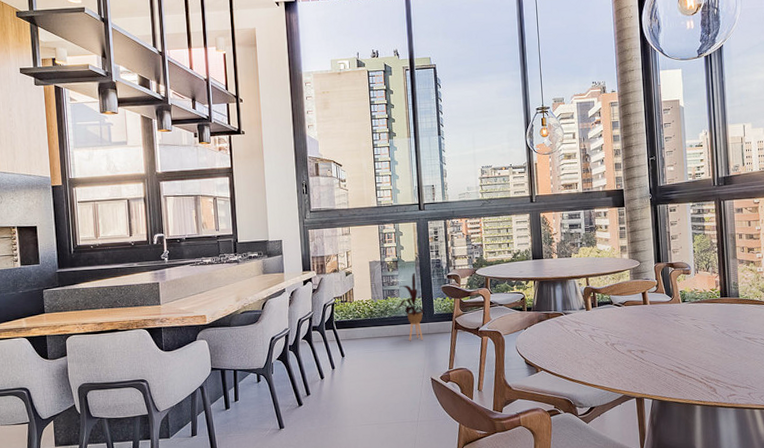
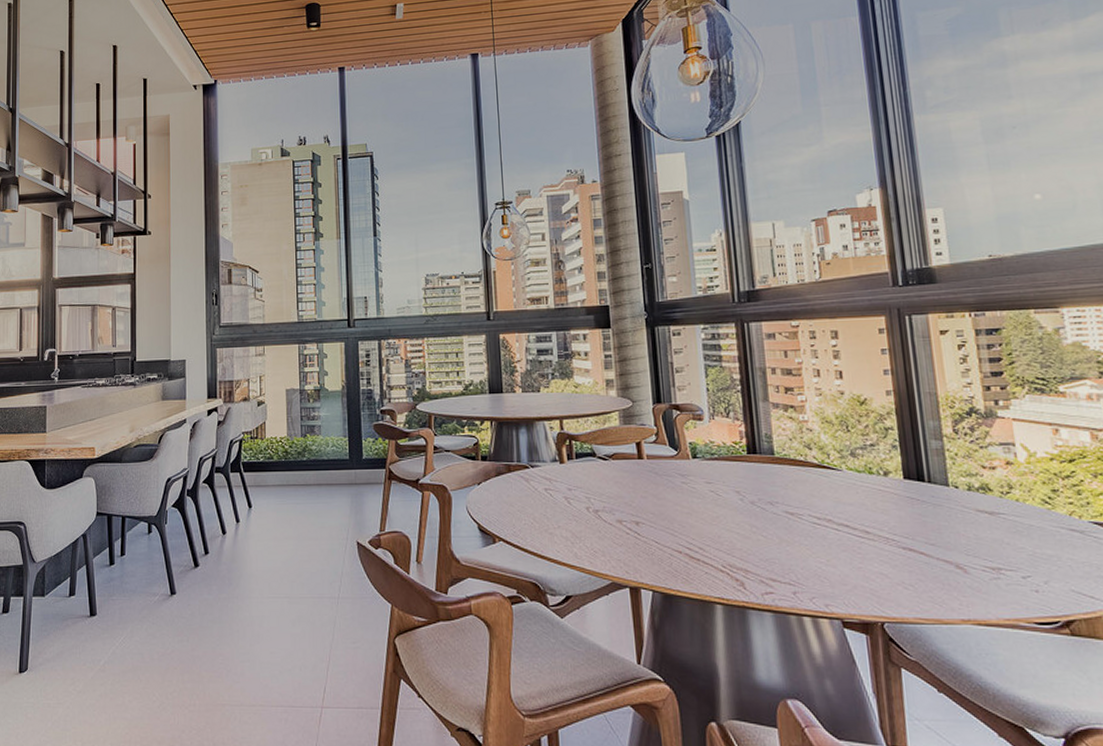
house plant: present [392,273,427,341] -> none [312,405,354,492]

